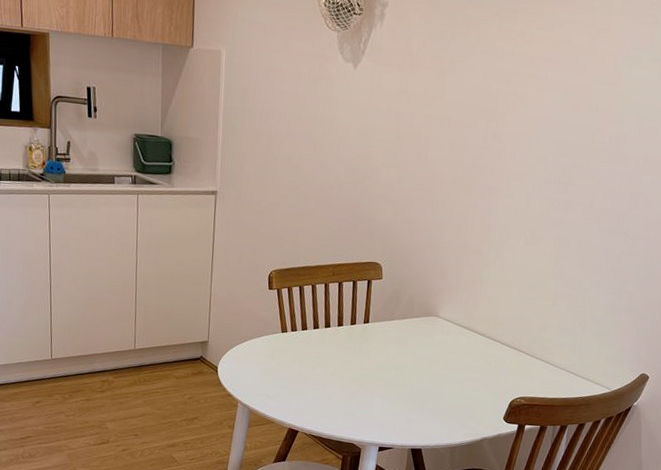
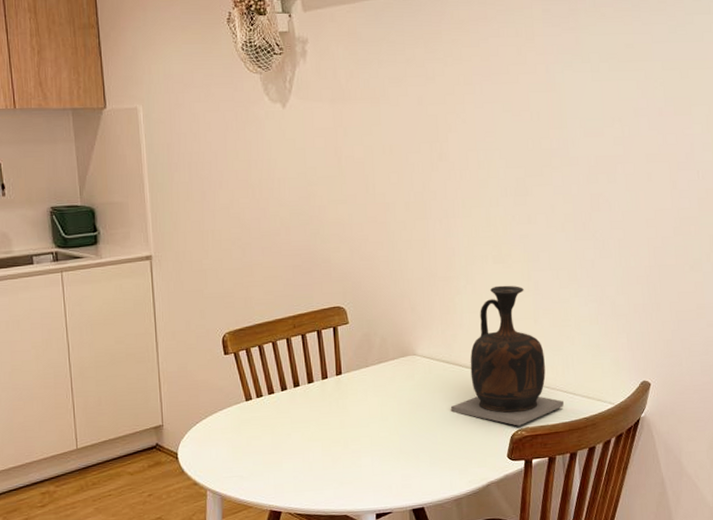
vase: none [460,265,565,395] -> present [450,285,564,426]

